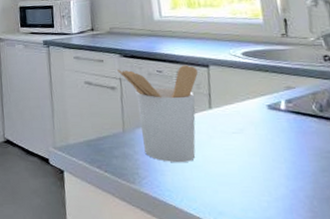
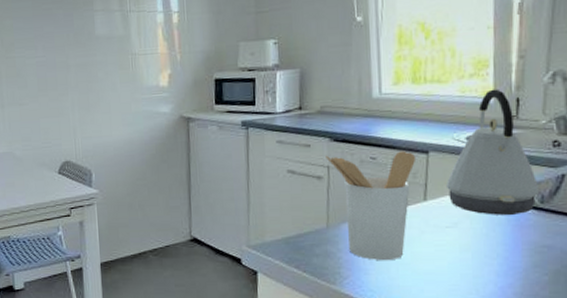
kettle: none [227,11,318,122] -> present [445,89,540,215]

